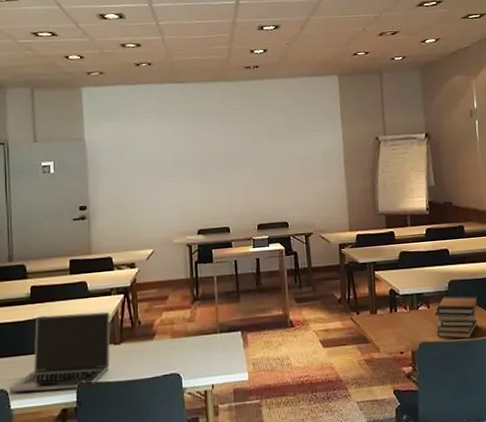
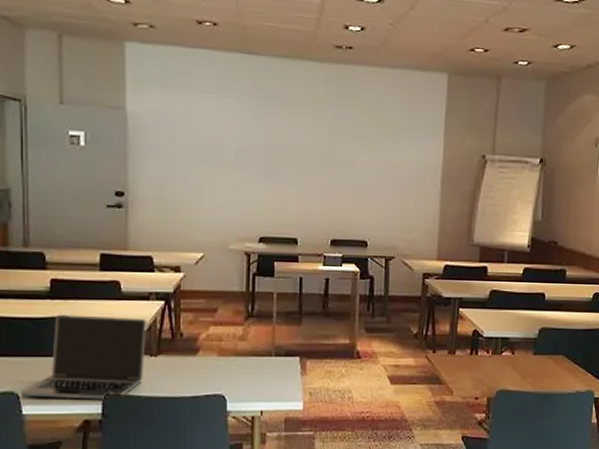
book stack: present [435,295,478,339] -> none [518,343,568,391]

